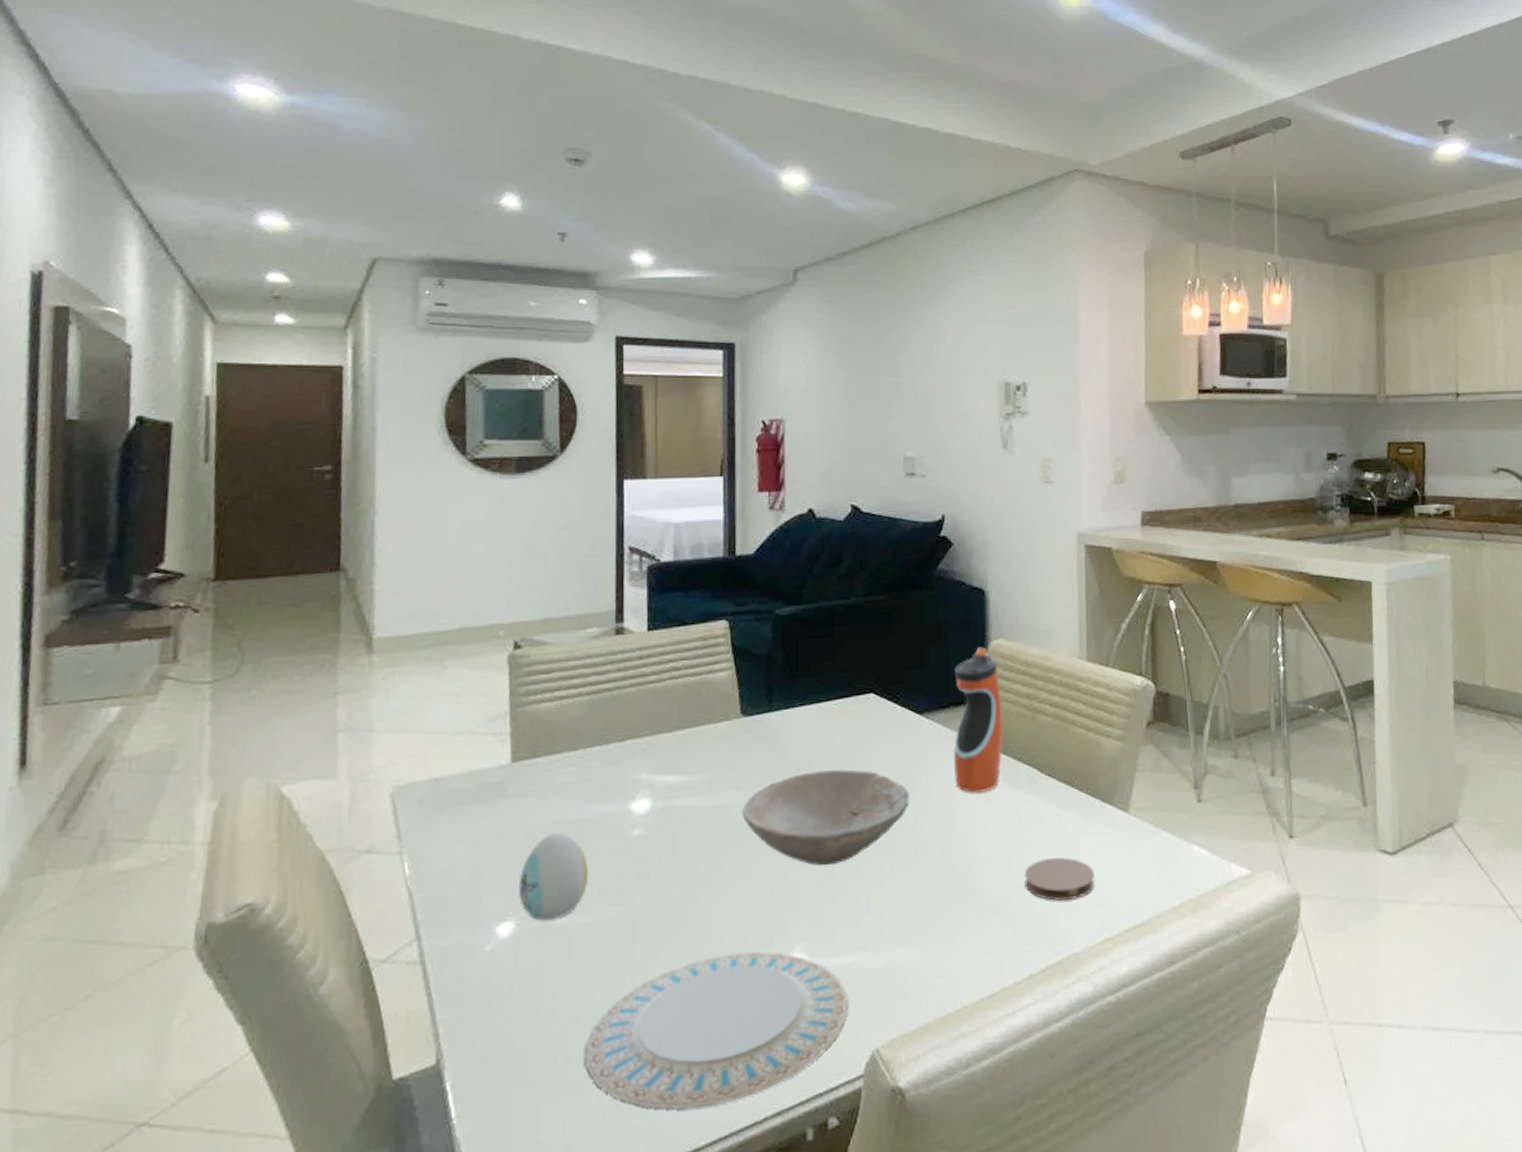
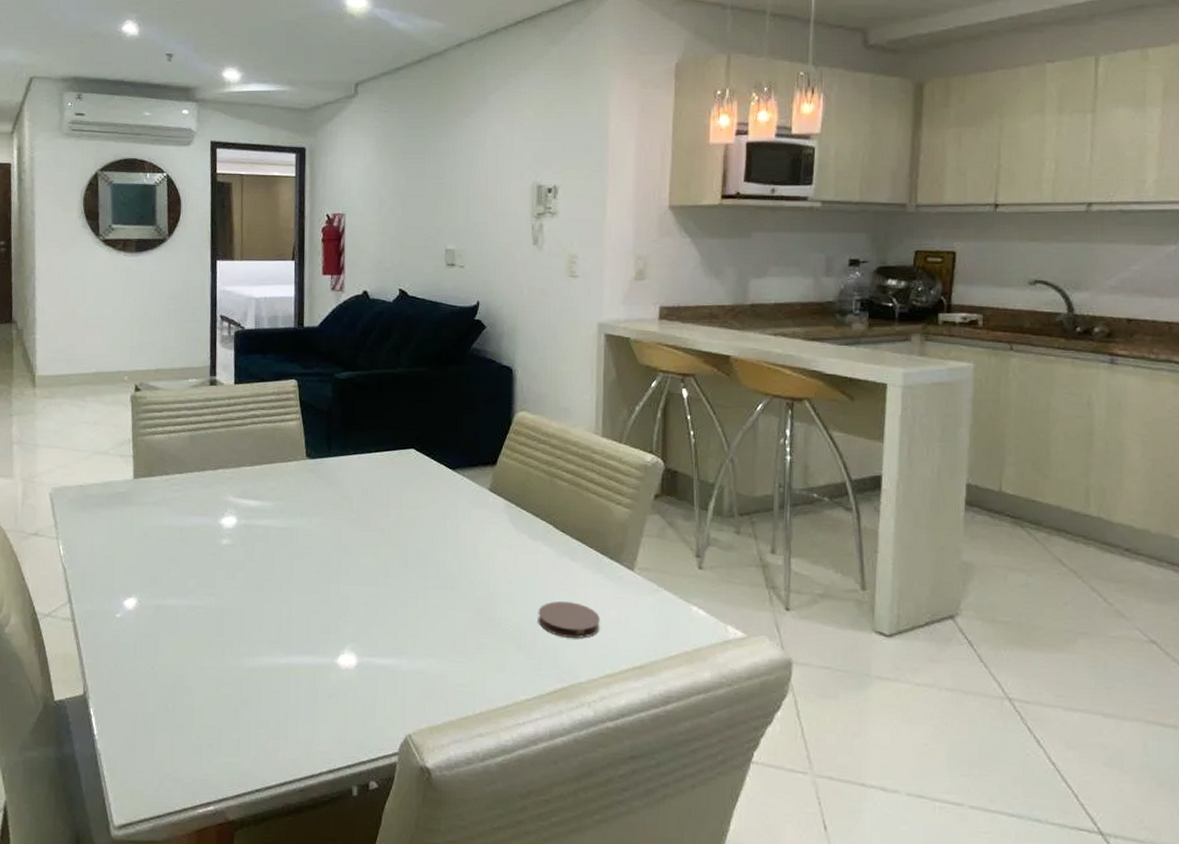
decorative egg: present [518,832,588,921] -> none [139,535,189,601]
plate: present [584,951,849,1110] -> none [187,644,388,757]
bowl: present [742,769,910,866] -> none [306,508,442,585]
water bottle: present [954,647,1004,793] -> none [480,417,525,540]

